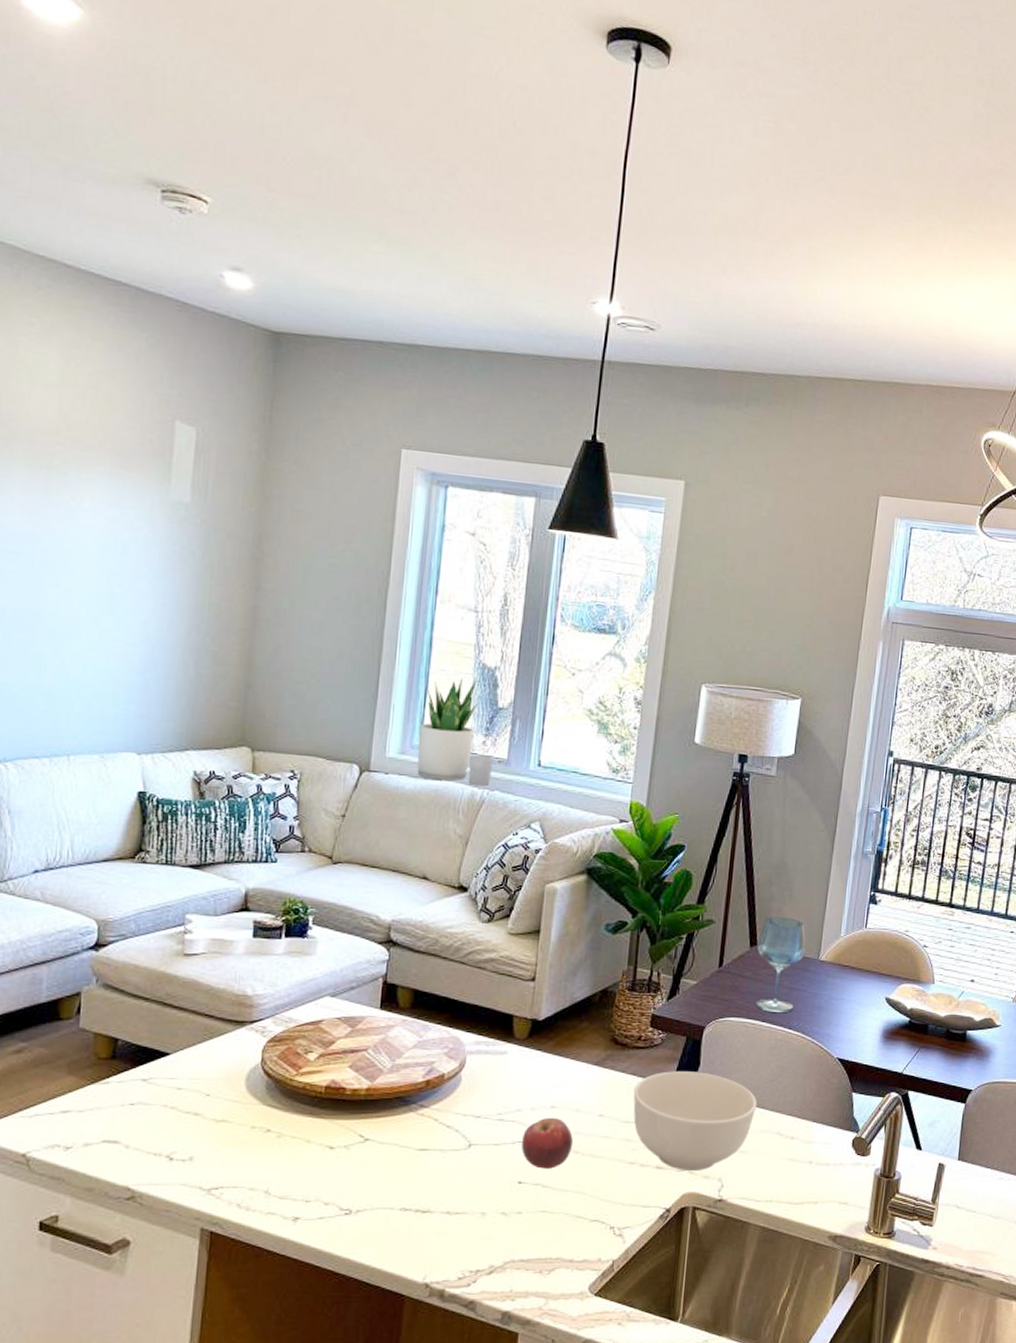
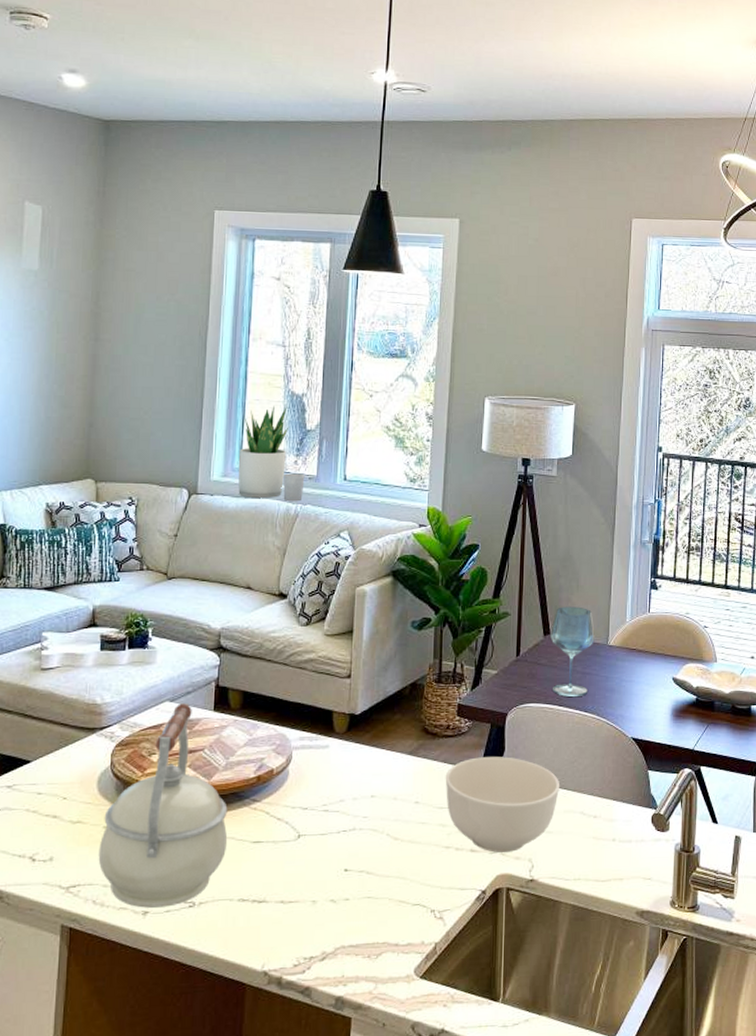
kettle: none [244,999,392,1214] -> present [98,703,228,908]
fruit: present [521,1117,573,1169] -> none [346,806,392,856]

